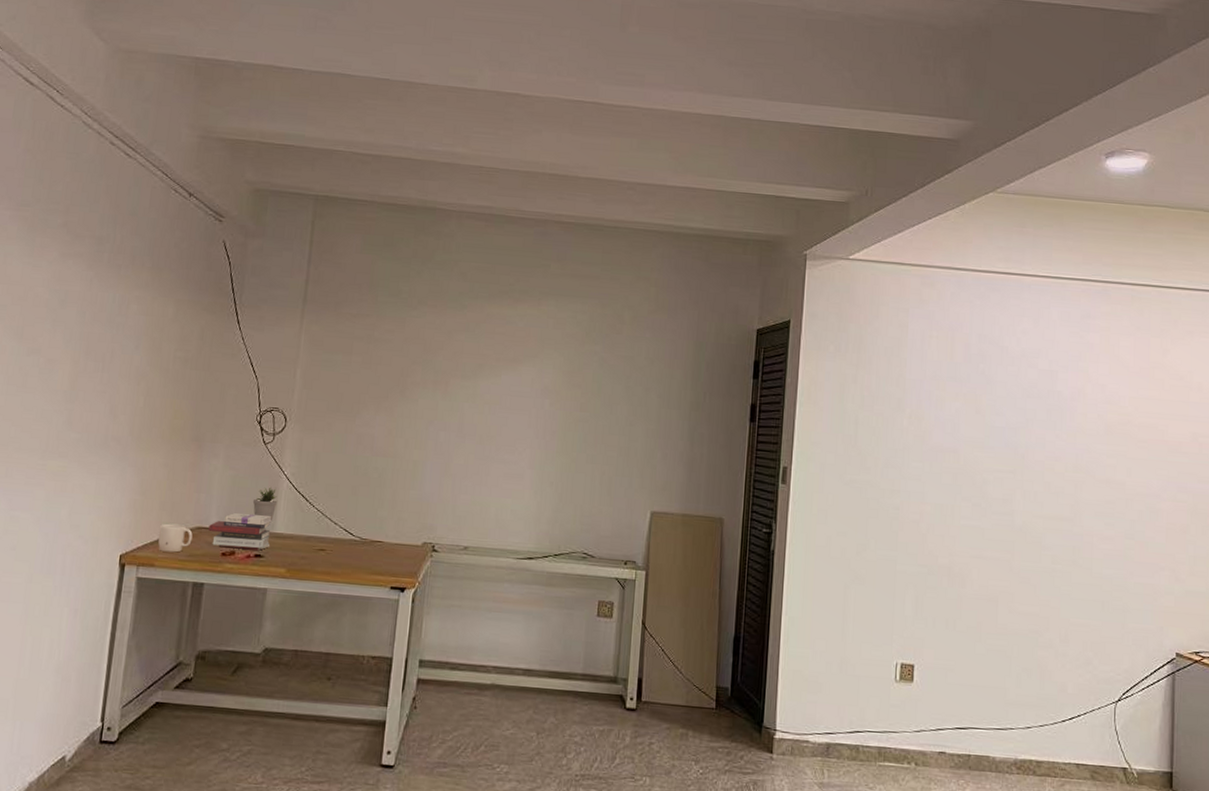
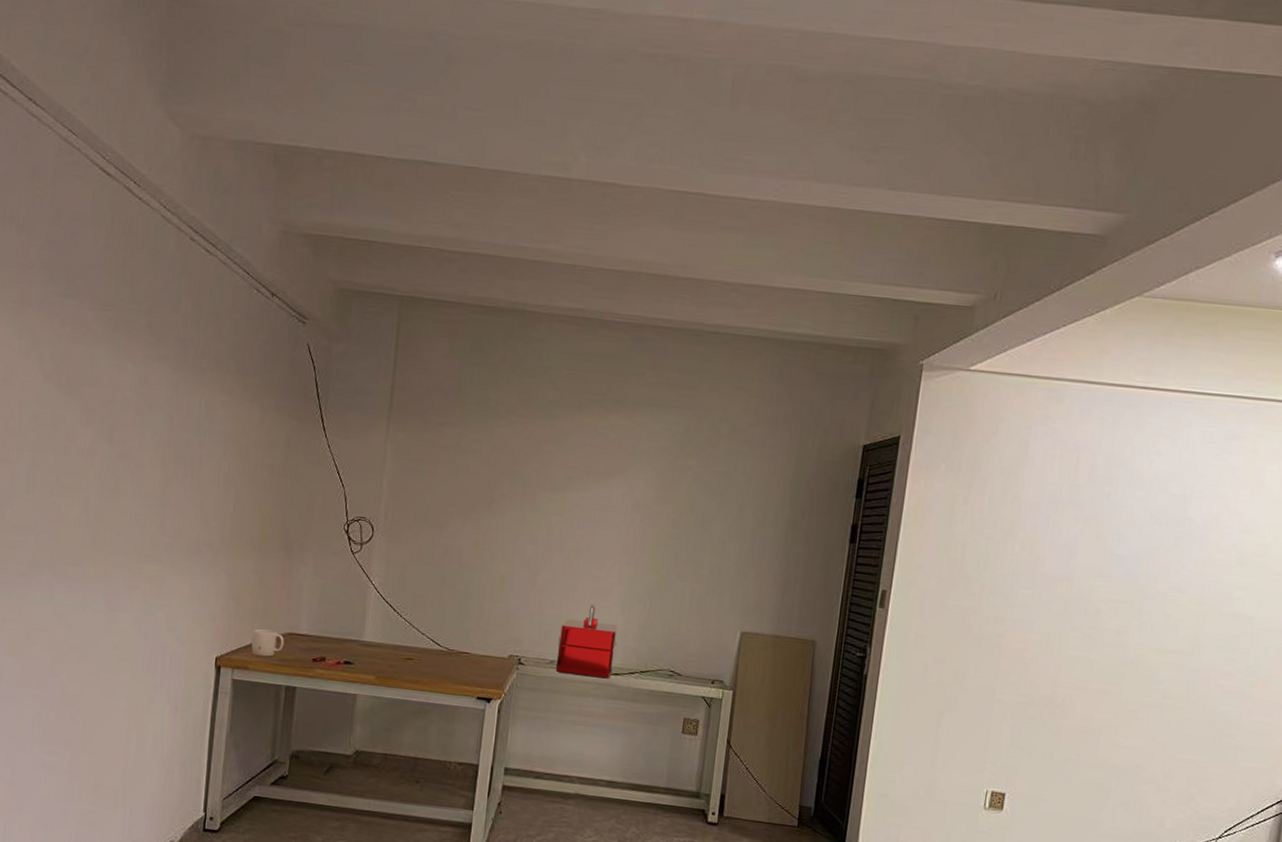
books: present [208,512,272,551] -> none [299,620,361,658]
potted plant: present [252,487,278,522] -> none [341,596,366,630]
toolbox: none [469,487,531,563] -> present [555,602,618,679]

